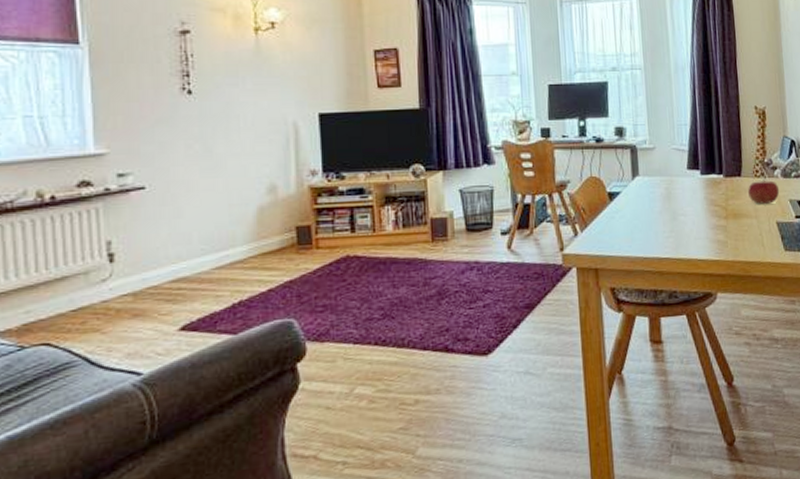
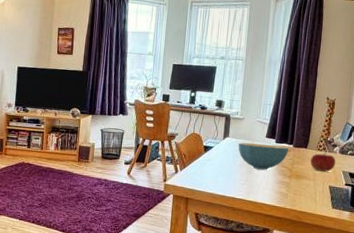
cereal bowl: none [653,178,719,214] -> present [238,142,289,170]

